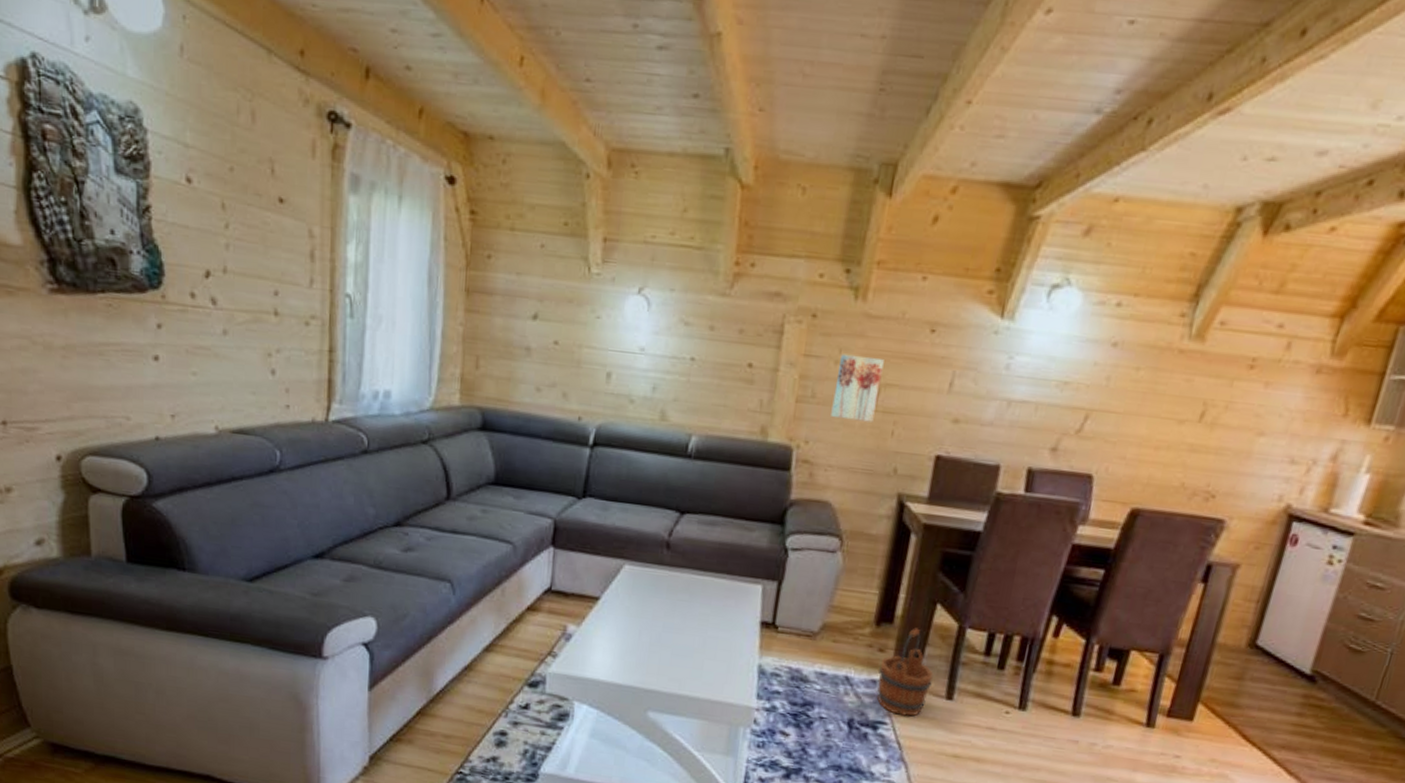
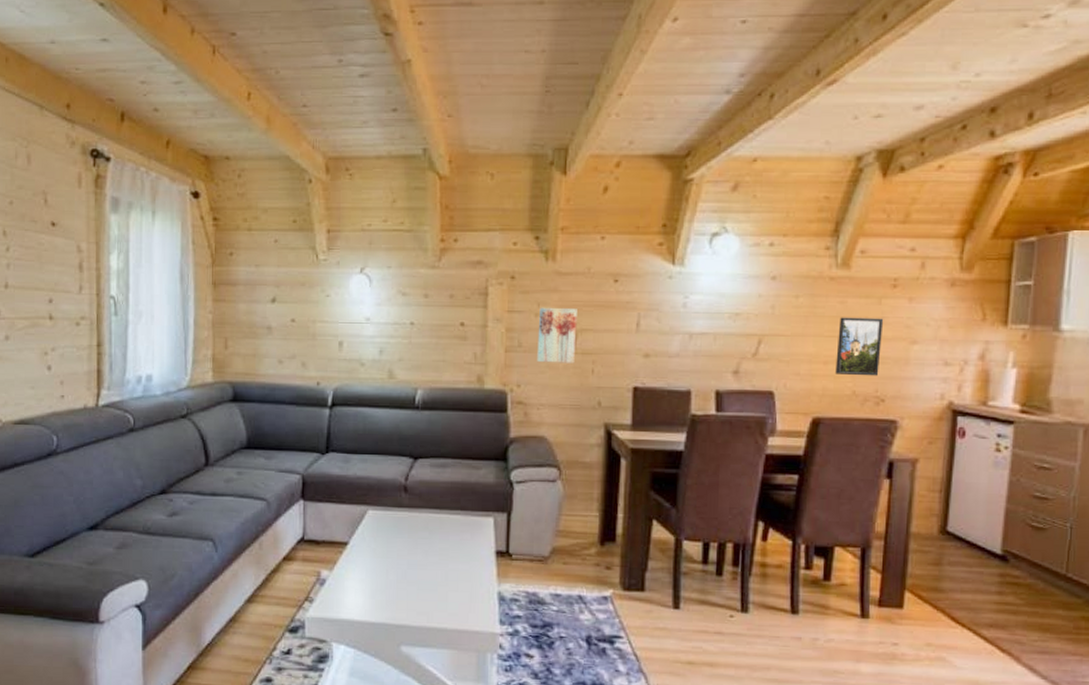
wooden bucket: present [876,628,933,717] -> none [608,544,659,628]
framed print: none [1165,397,1232,469] -> present [835,317,884,376]

